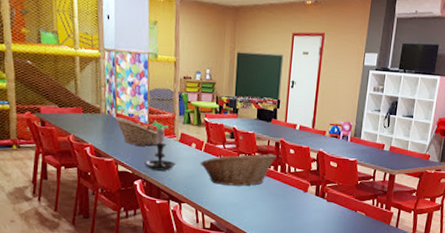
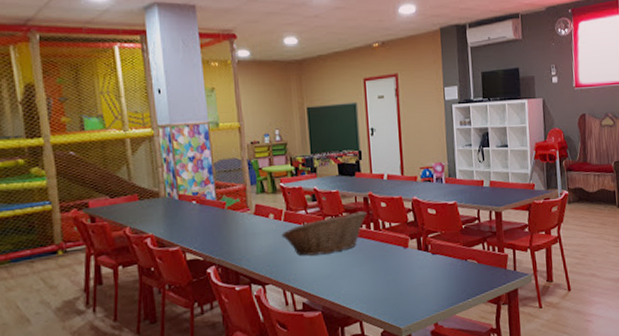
fruit basket: present [115,116,164,146] -> none [177,197,236,228]
candle holder: present [144,125,177,171] -> none [217,199,254,252]

